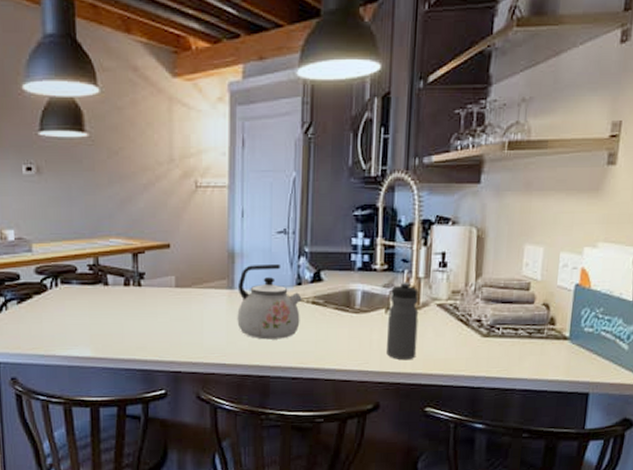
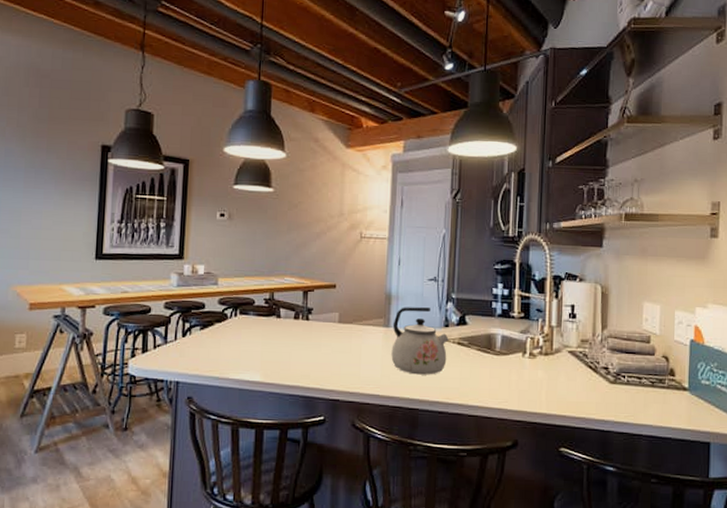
water bottle: present [387,282,419,360] -> none [524,329,552,402]

